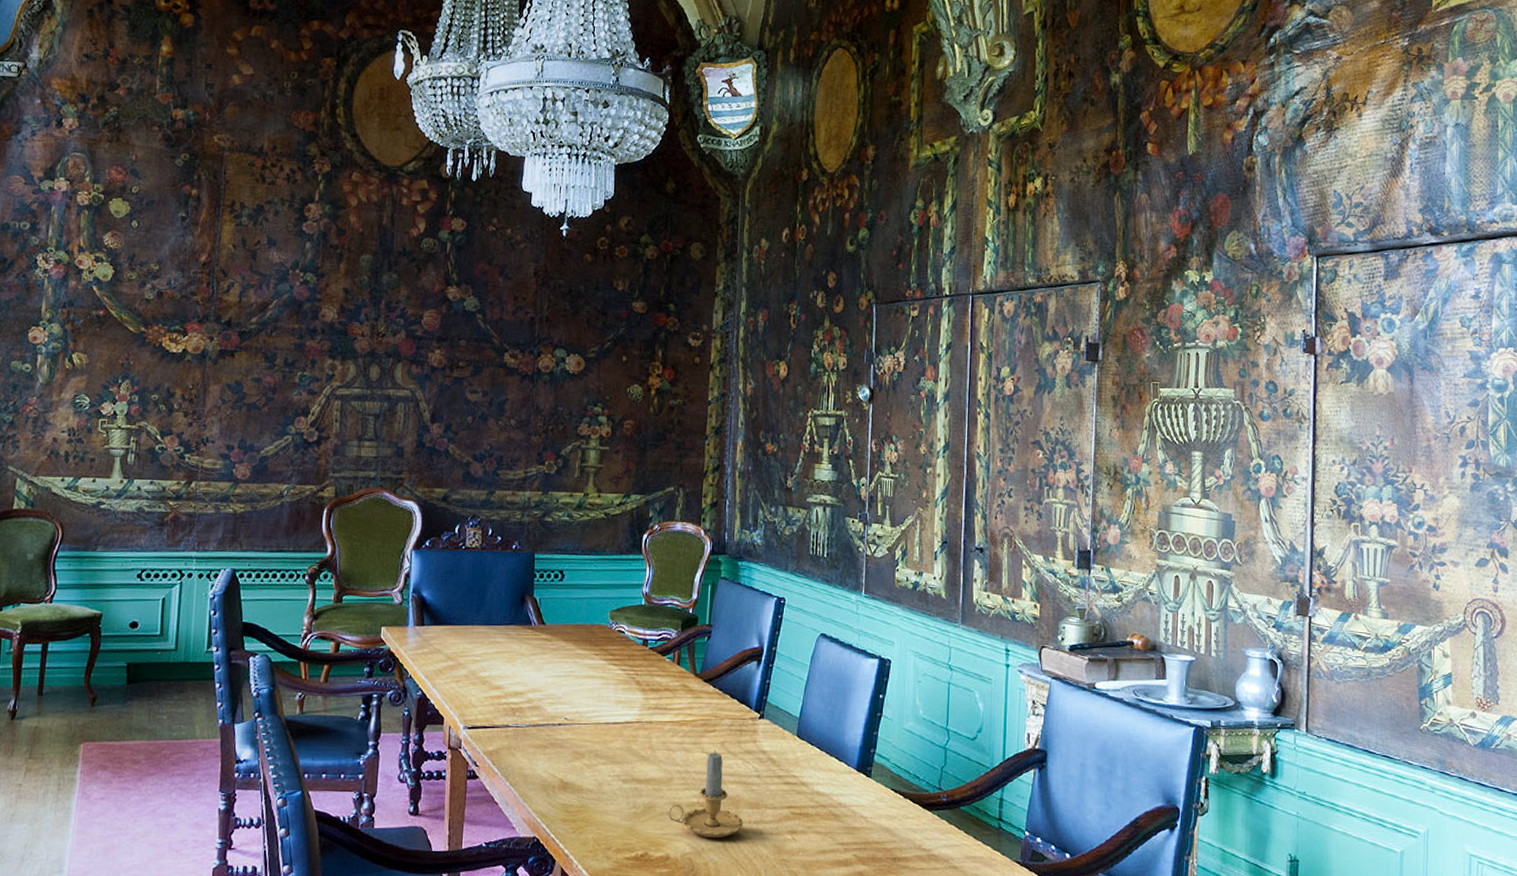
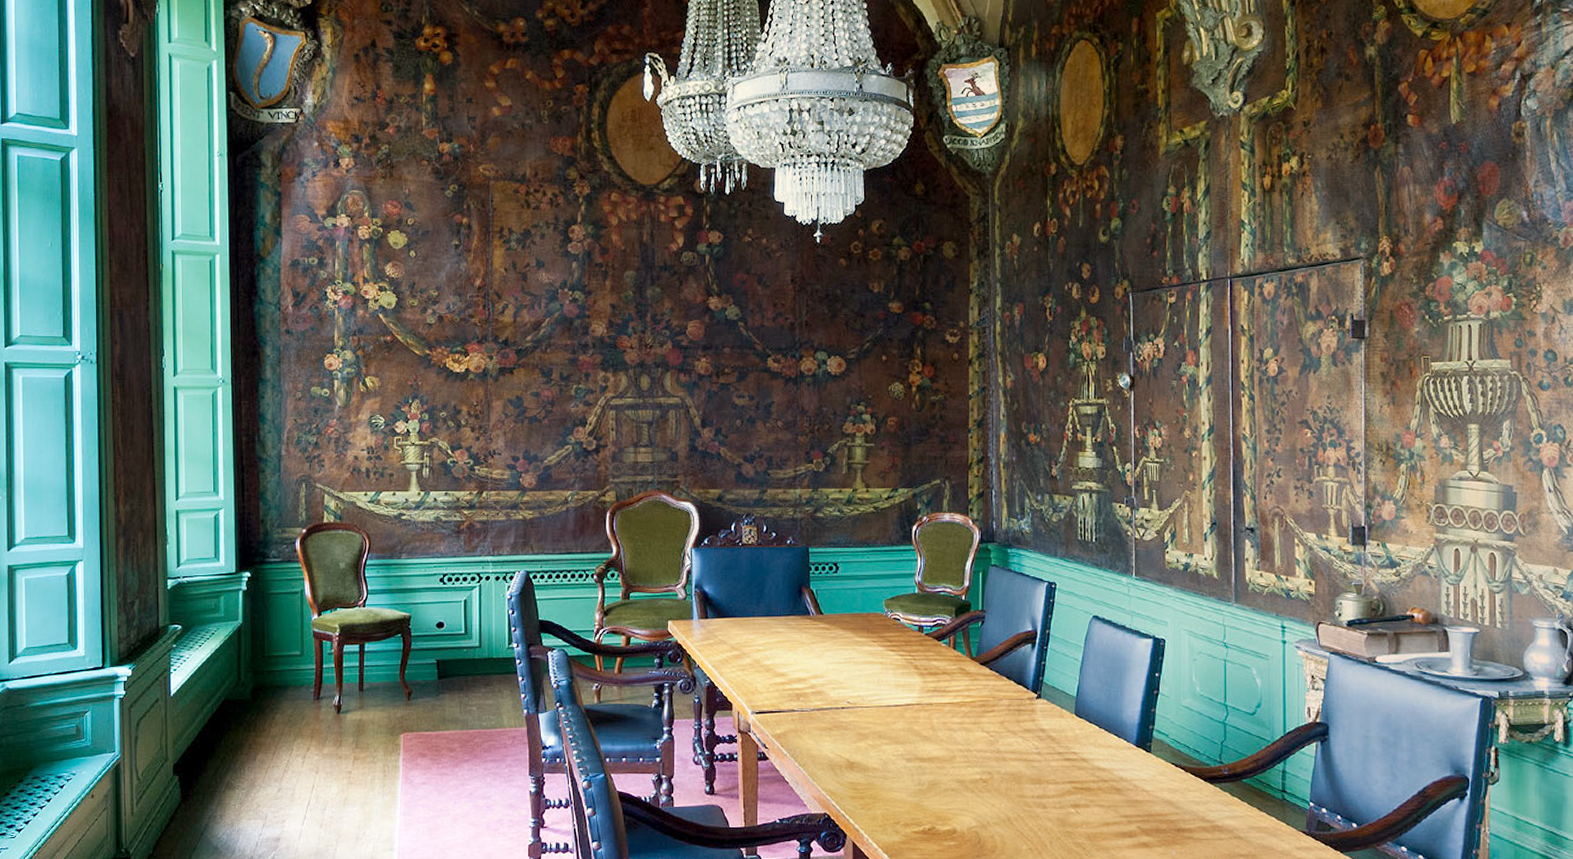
candlestick: present [668,750,744,839] -> none [953,729,1027,813]

